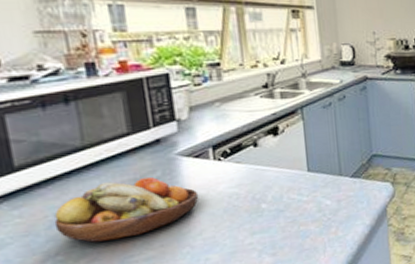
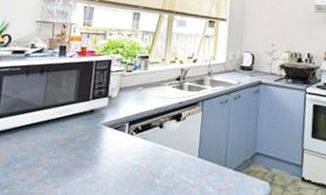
fruit bowl: present [54,176,199,243] -> none [10,137,111,185]

